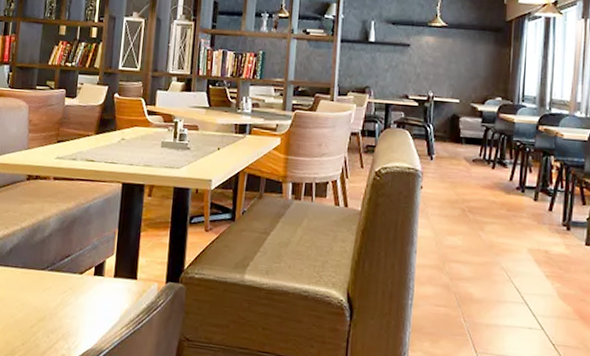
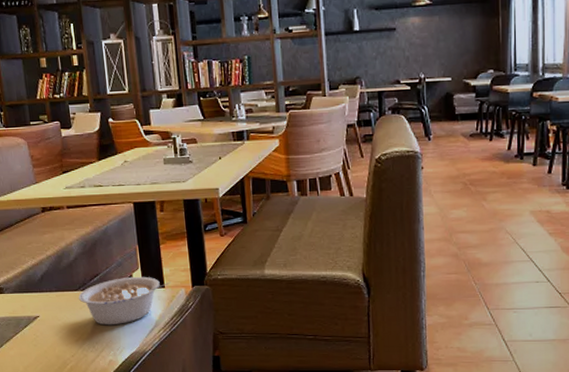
legume: none [44,262,144,315] -> present [78,276,171,326]

